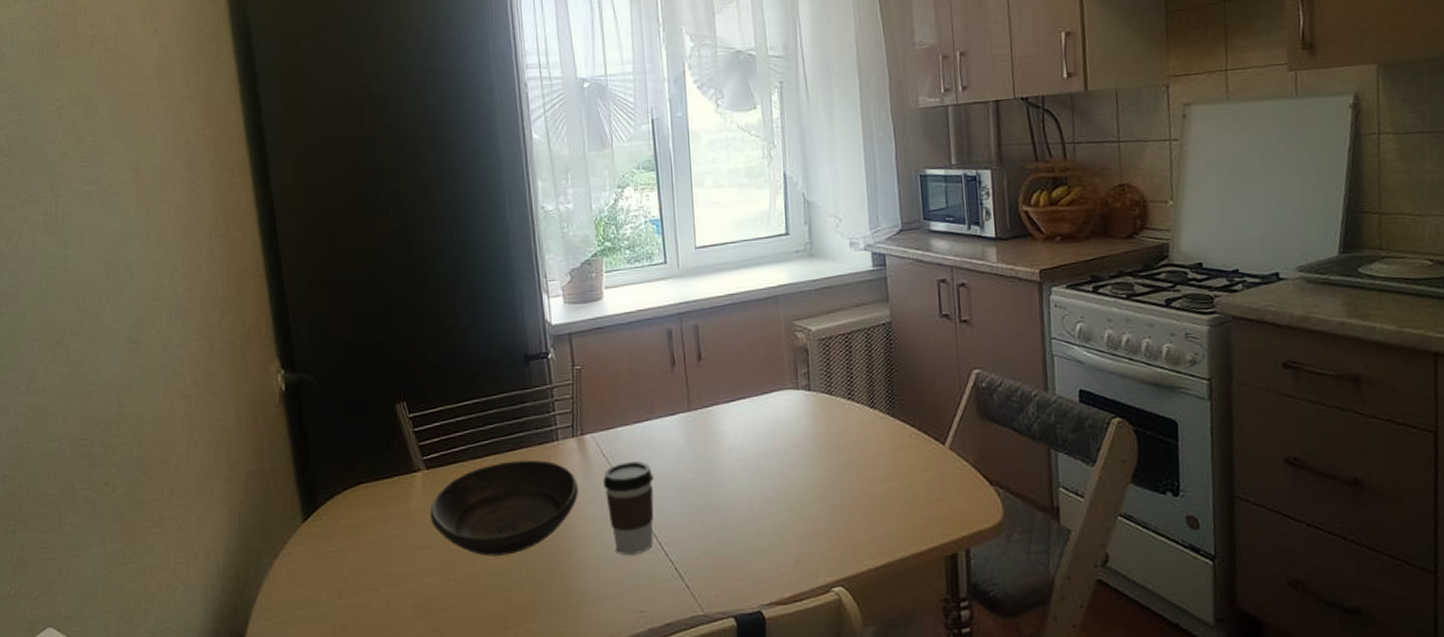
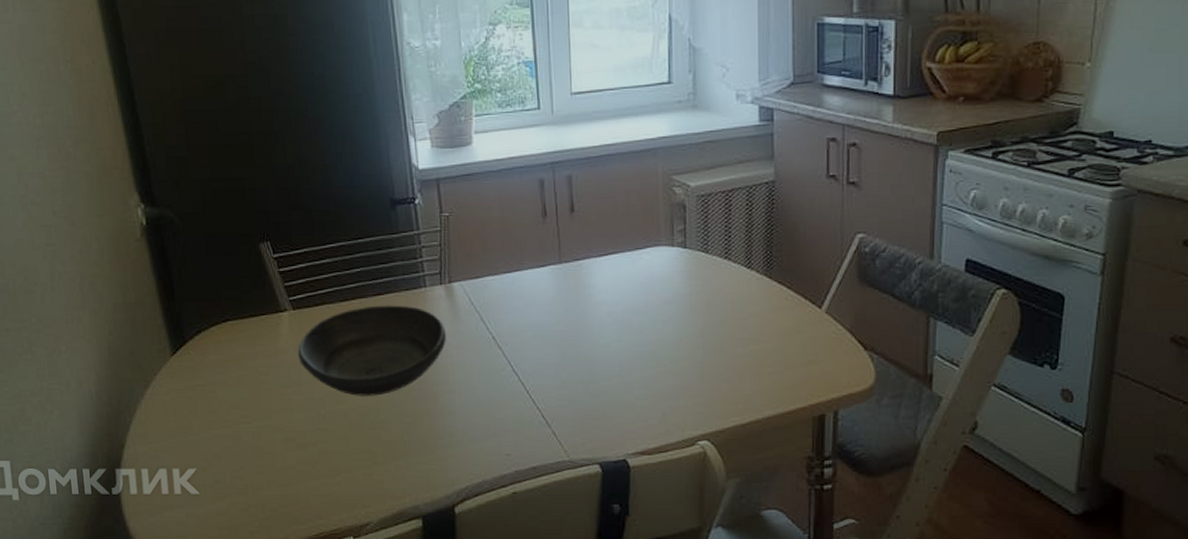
coffee cup: present [602,461,654,556] -> none [470,310,522,402]

